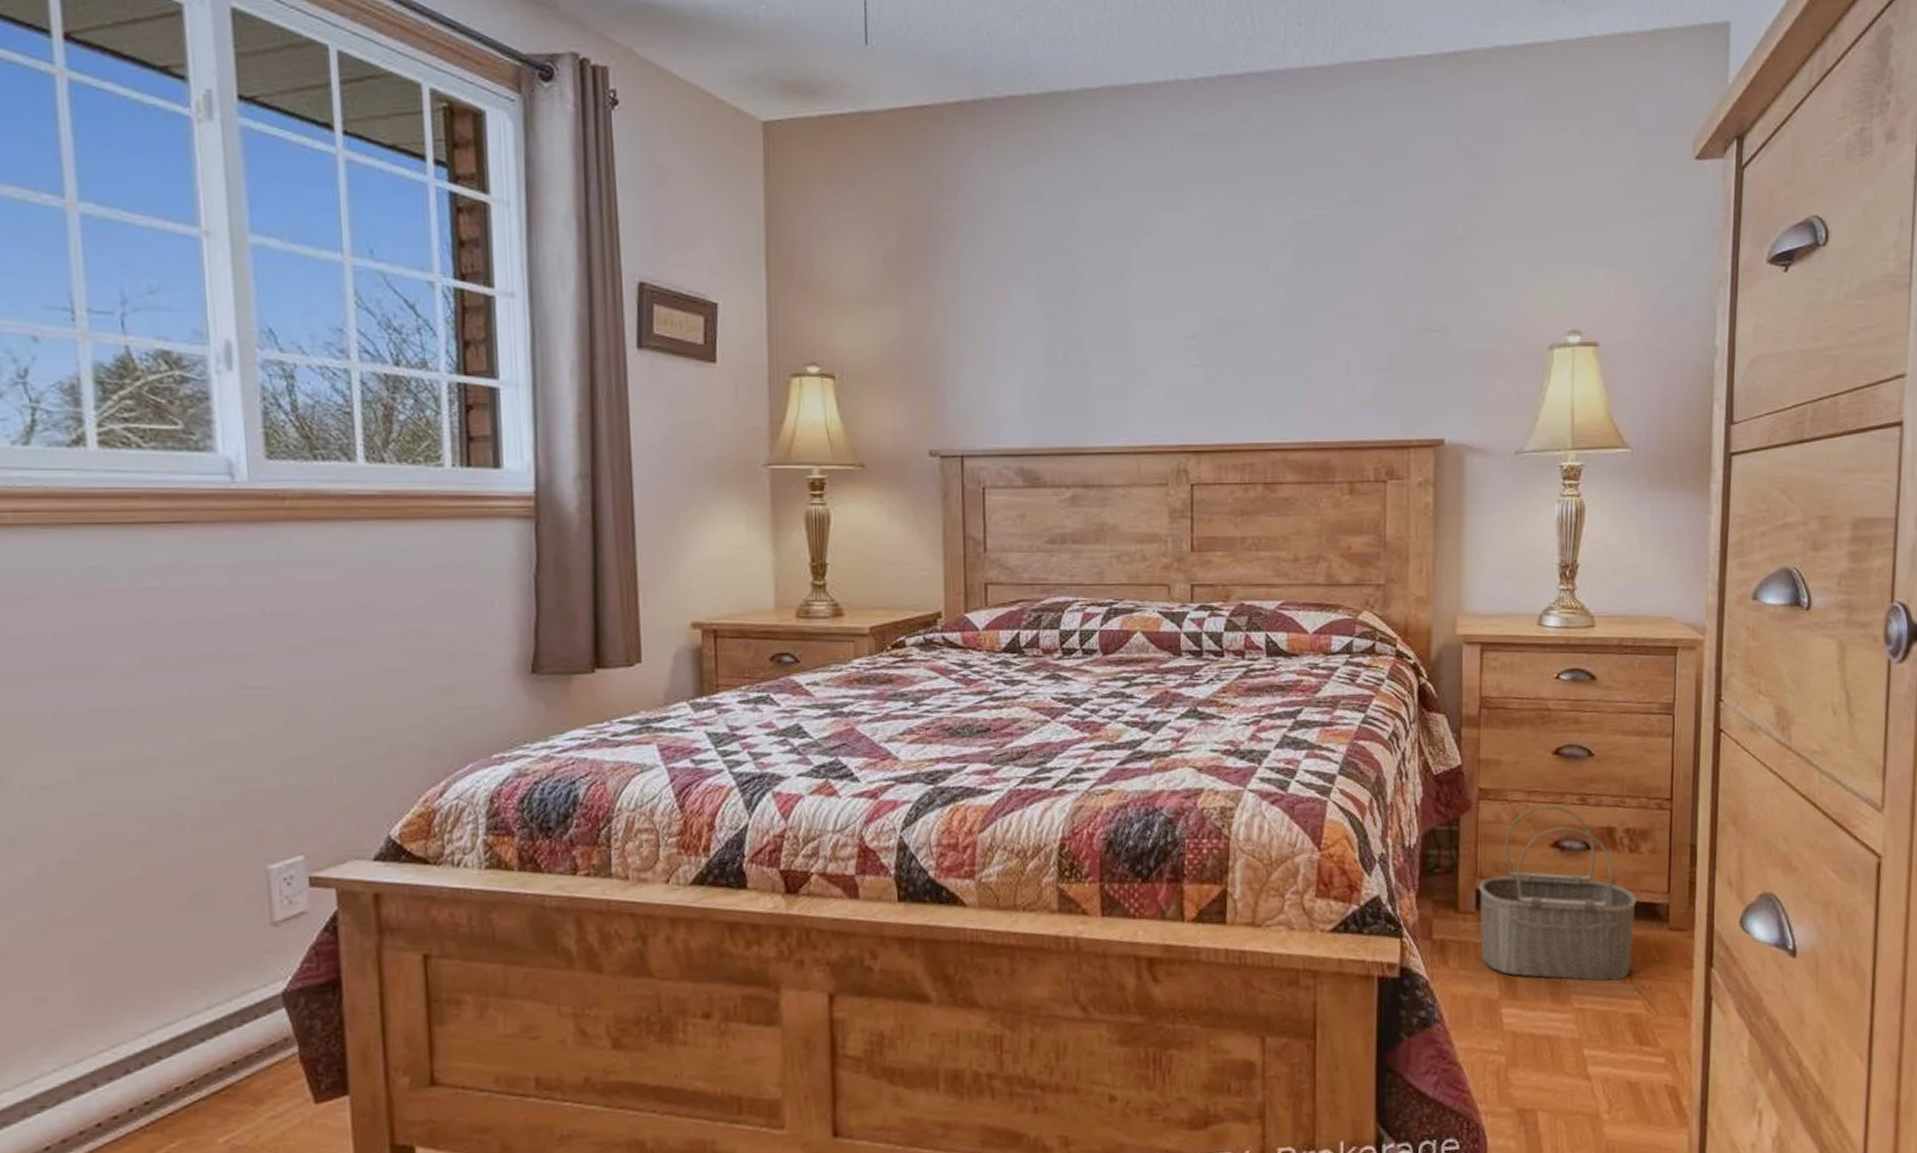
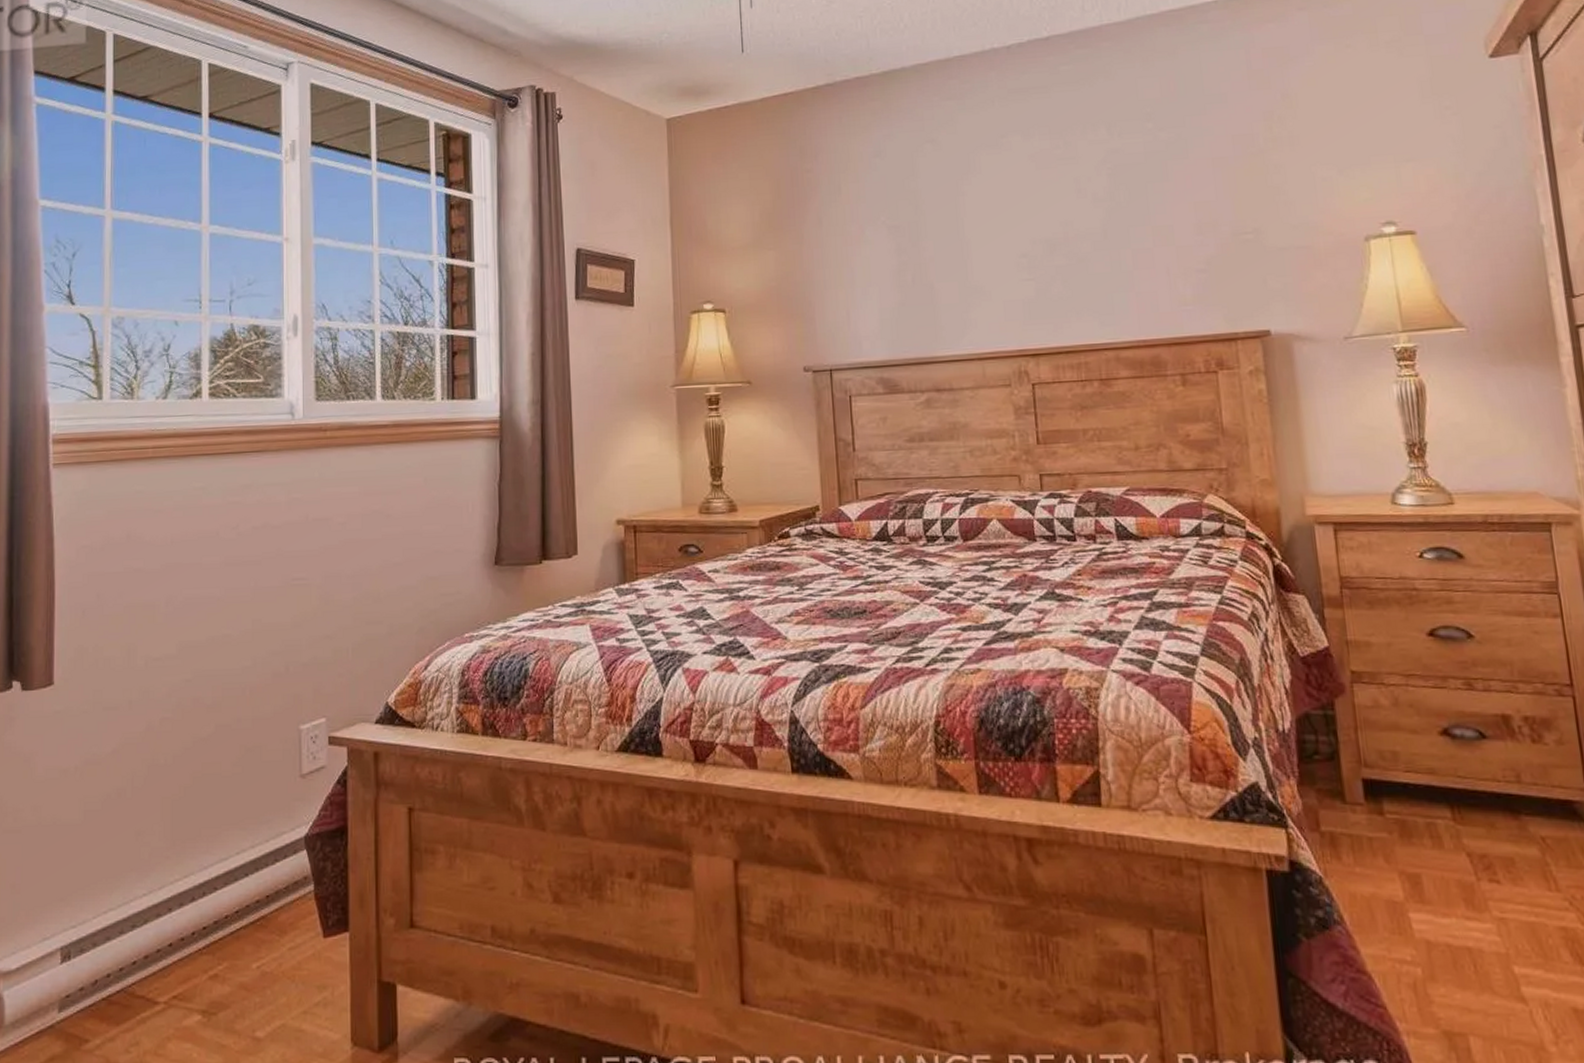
wicker basket: present [1479,805,1638,981] -> none [1365,690,1555,888]

